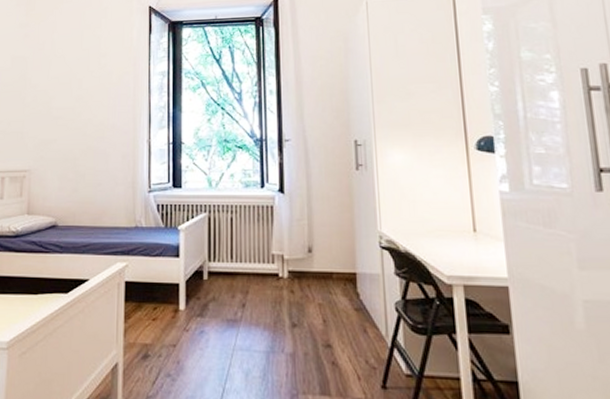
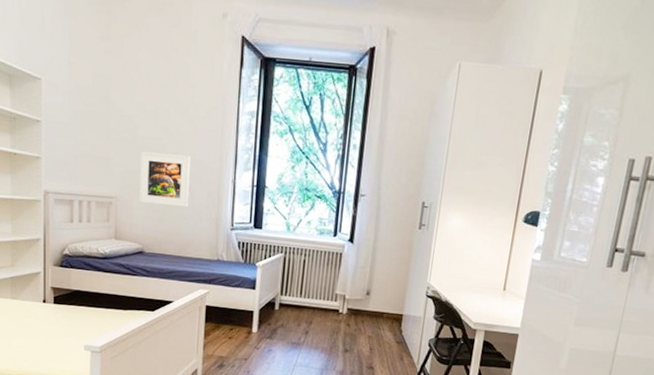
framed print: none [53,121,105,173] -> present [139,151,191,207]

